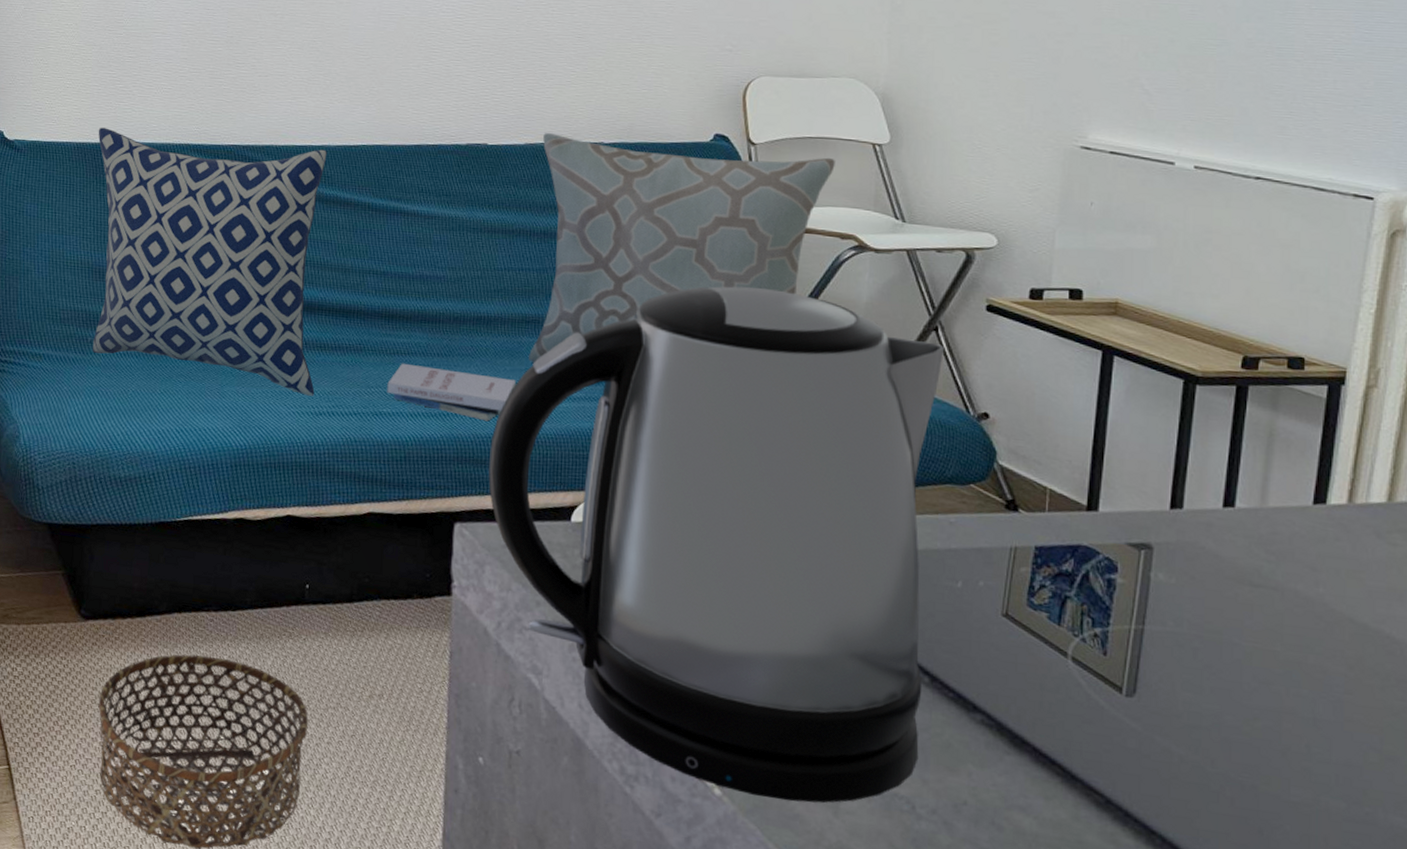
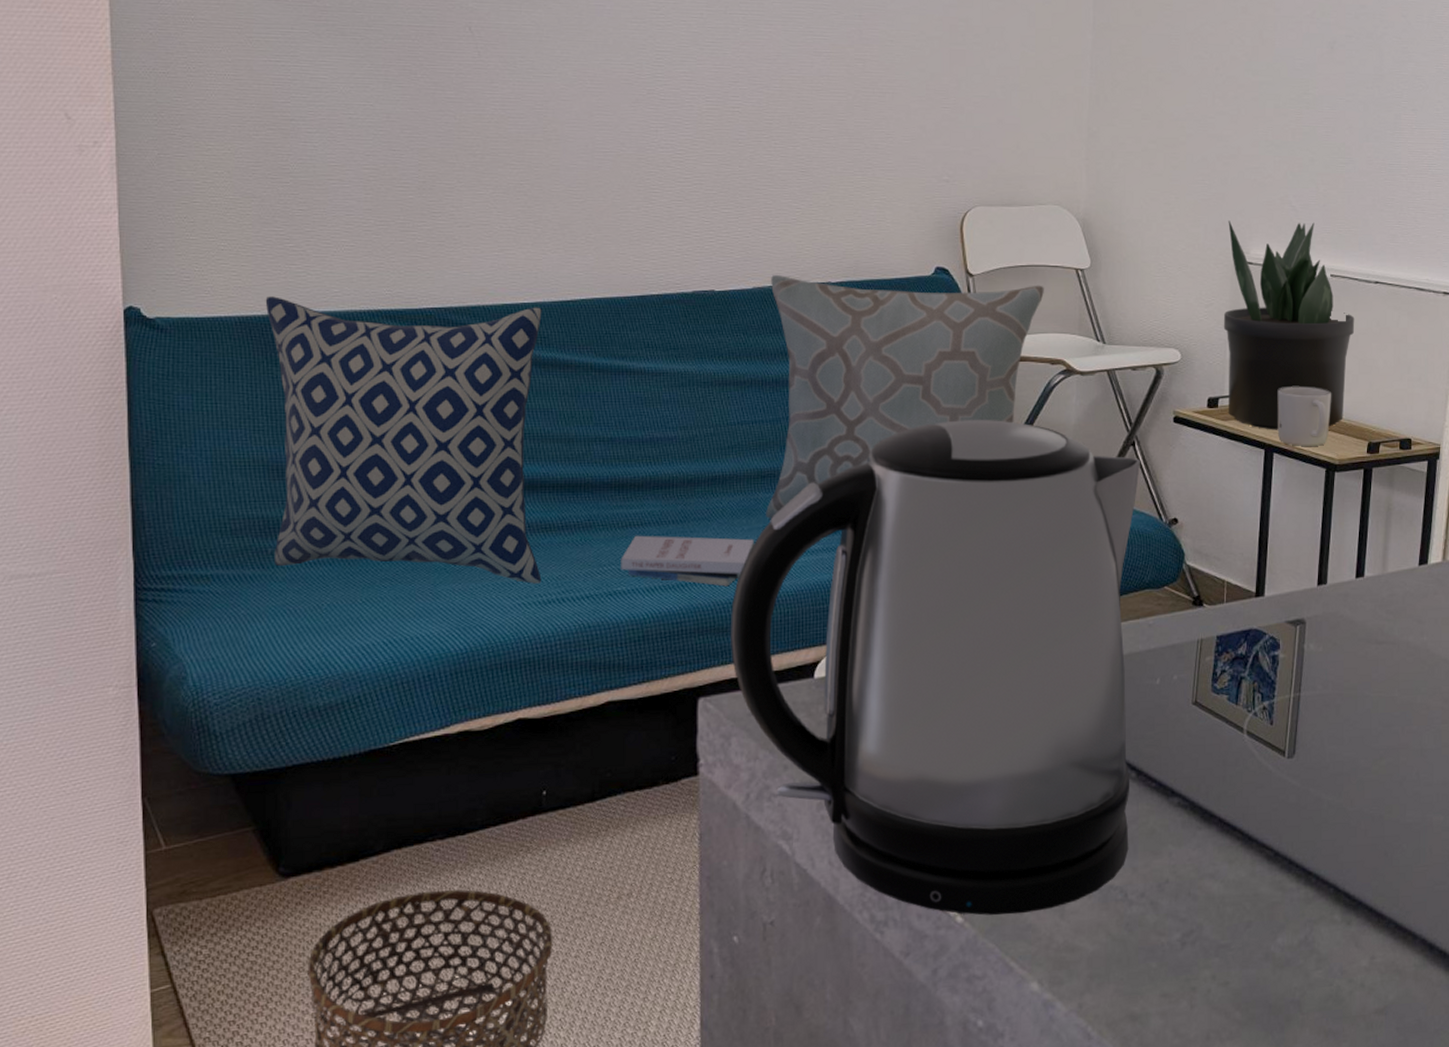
planter: none [1051,102,1227,335] -> present [1223,220,1355,430]
mug: none [1119,285,1193,354] -> present [1277,387,1331,446]

